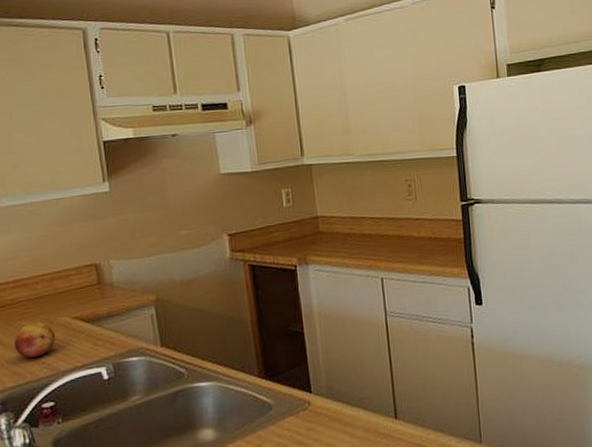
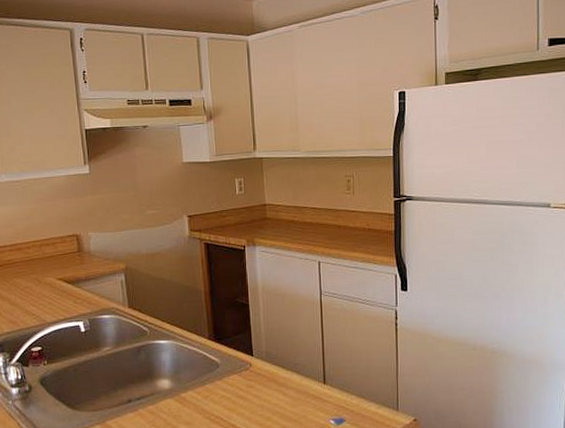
fruit: present [14,322,56,359] -> none [10,280,44,310]

